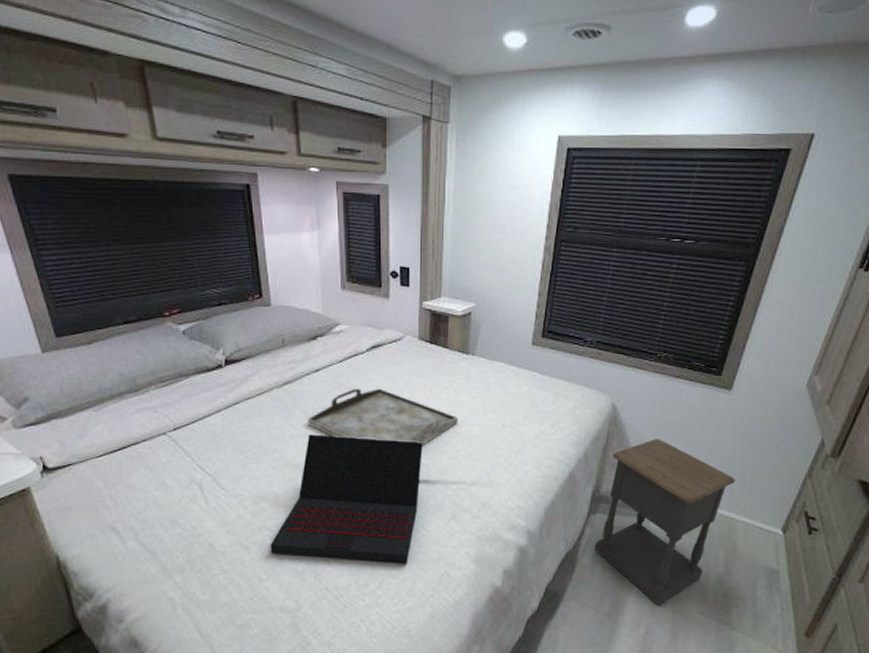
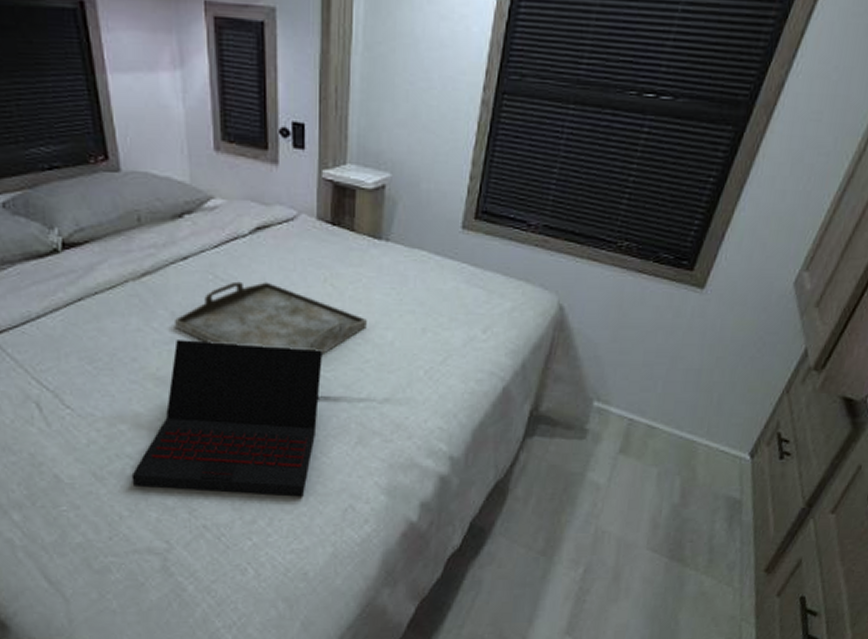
nightstand: present [594,439,735,605] -> none [529,347,701,540]

